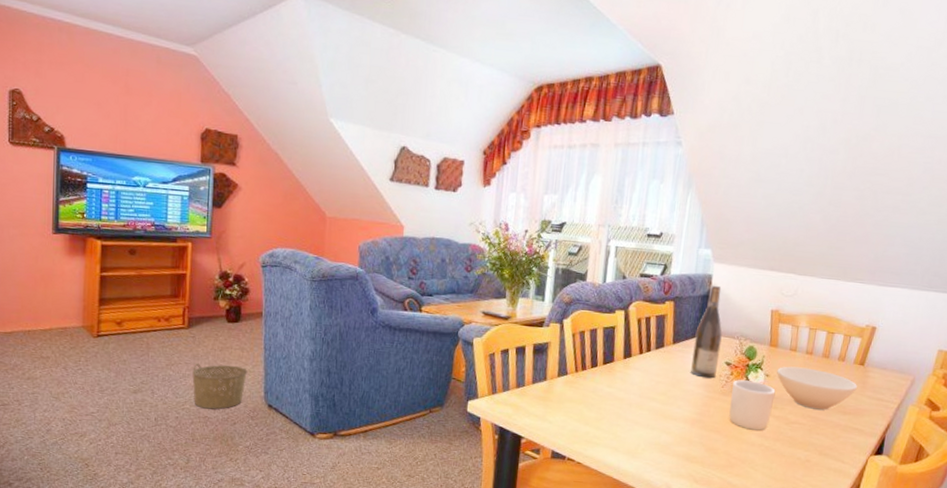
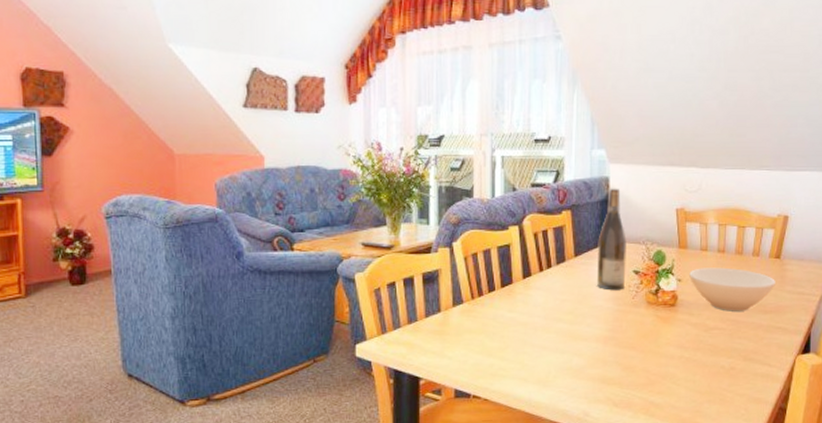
basket: present [192,363,247,410] -> none [35,334,100,387]
mug: present [729,380,776,431] -> none [642,288,690,342]

